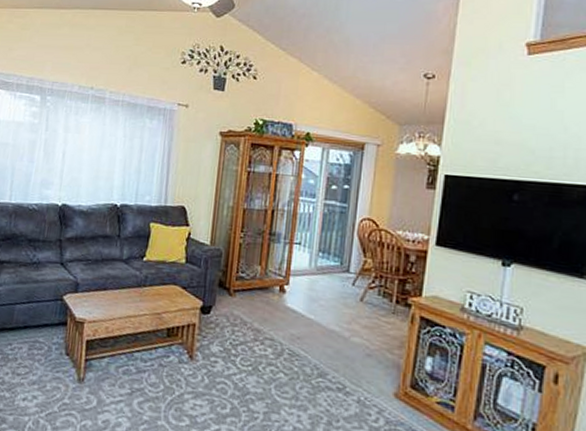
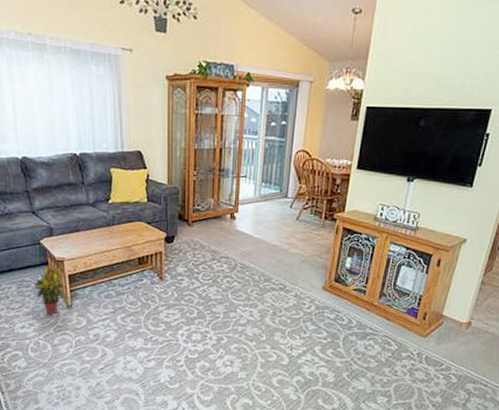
potted plant: none [46,326,81,387] -> present [34,265,65,315]

